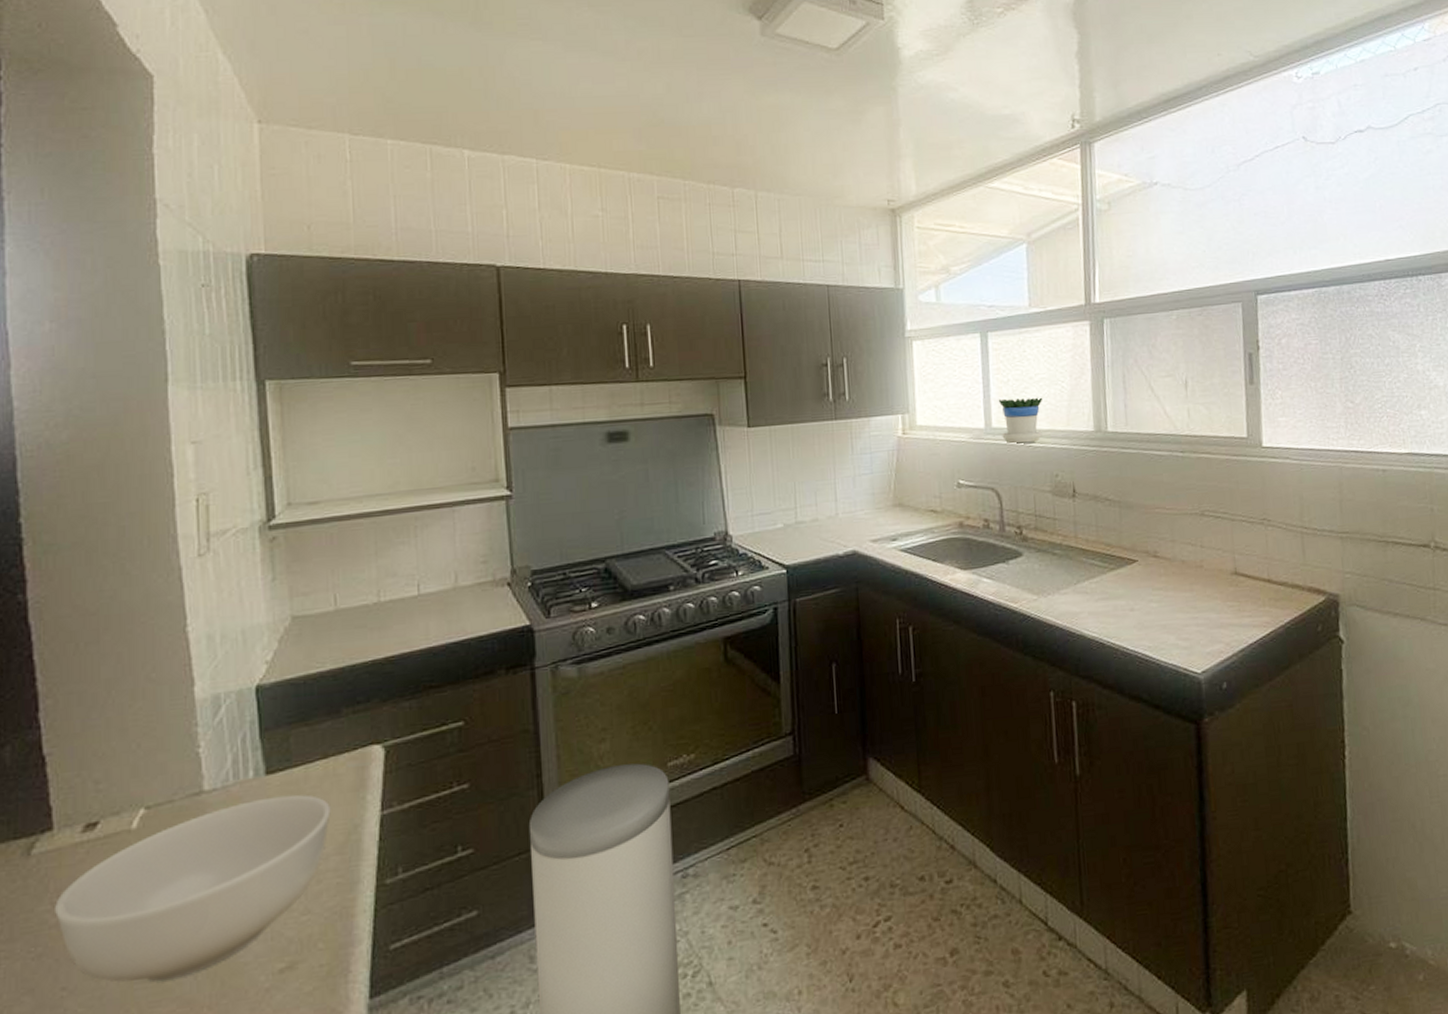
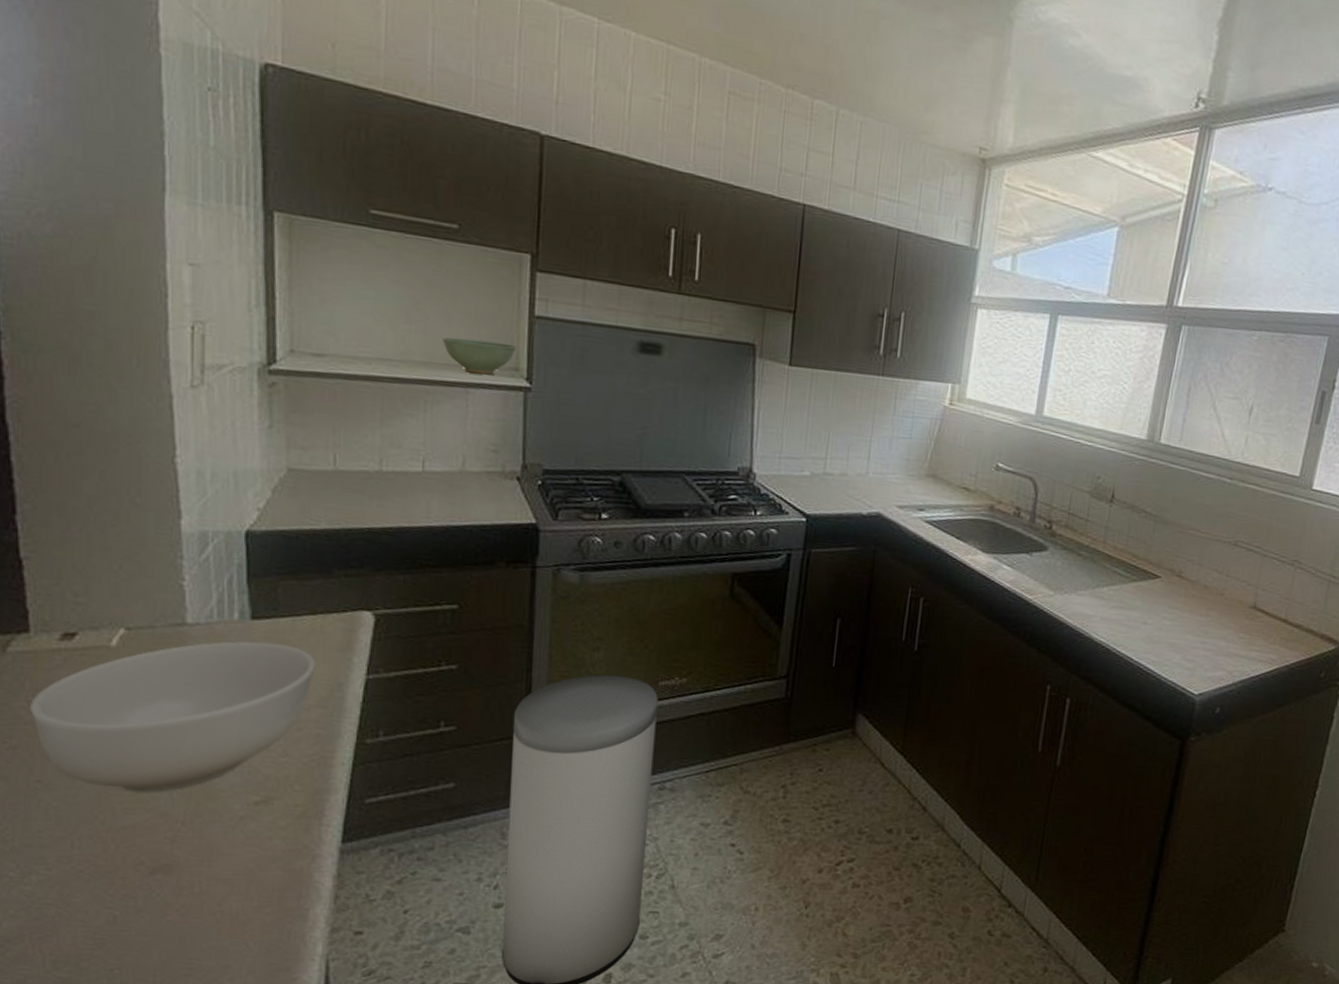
bowl: none [425,458,495,492] -> present [442,337,516,375]
flowerpot: present [999,397,1043,444] -> none [1051,387,1102,440]

